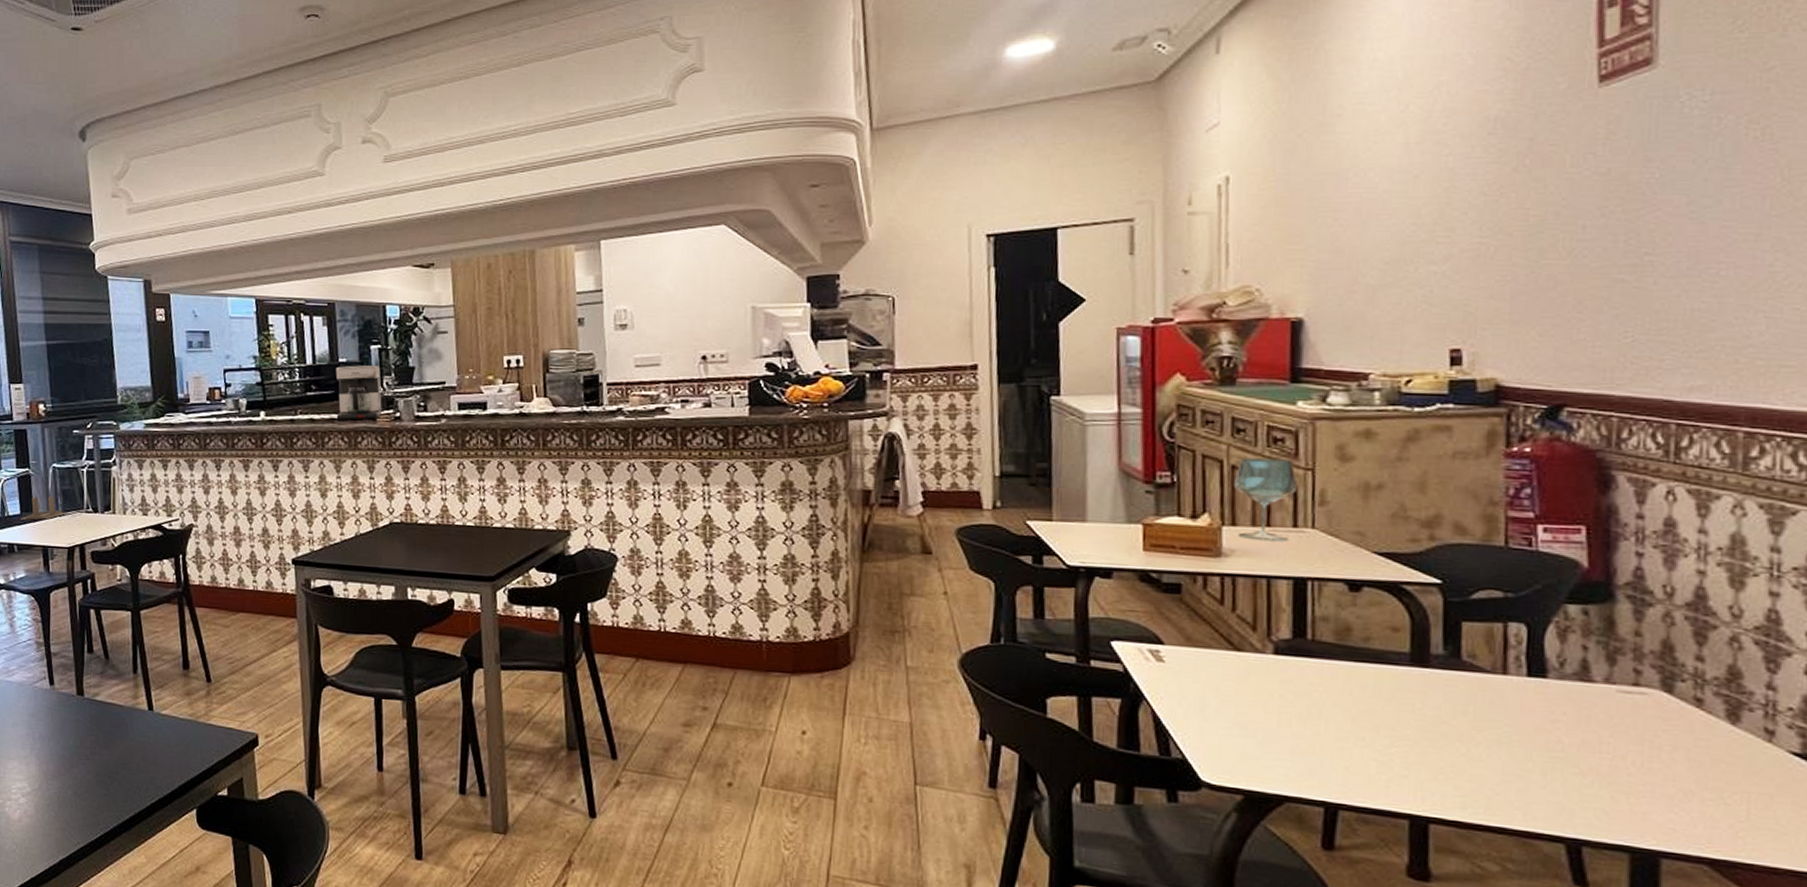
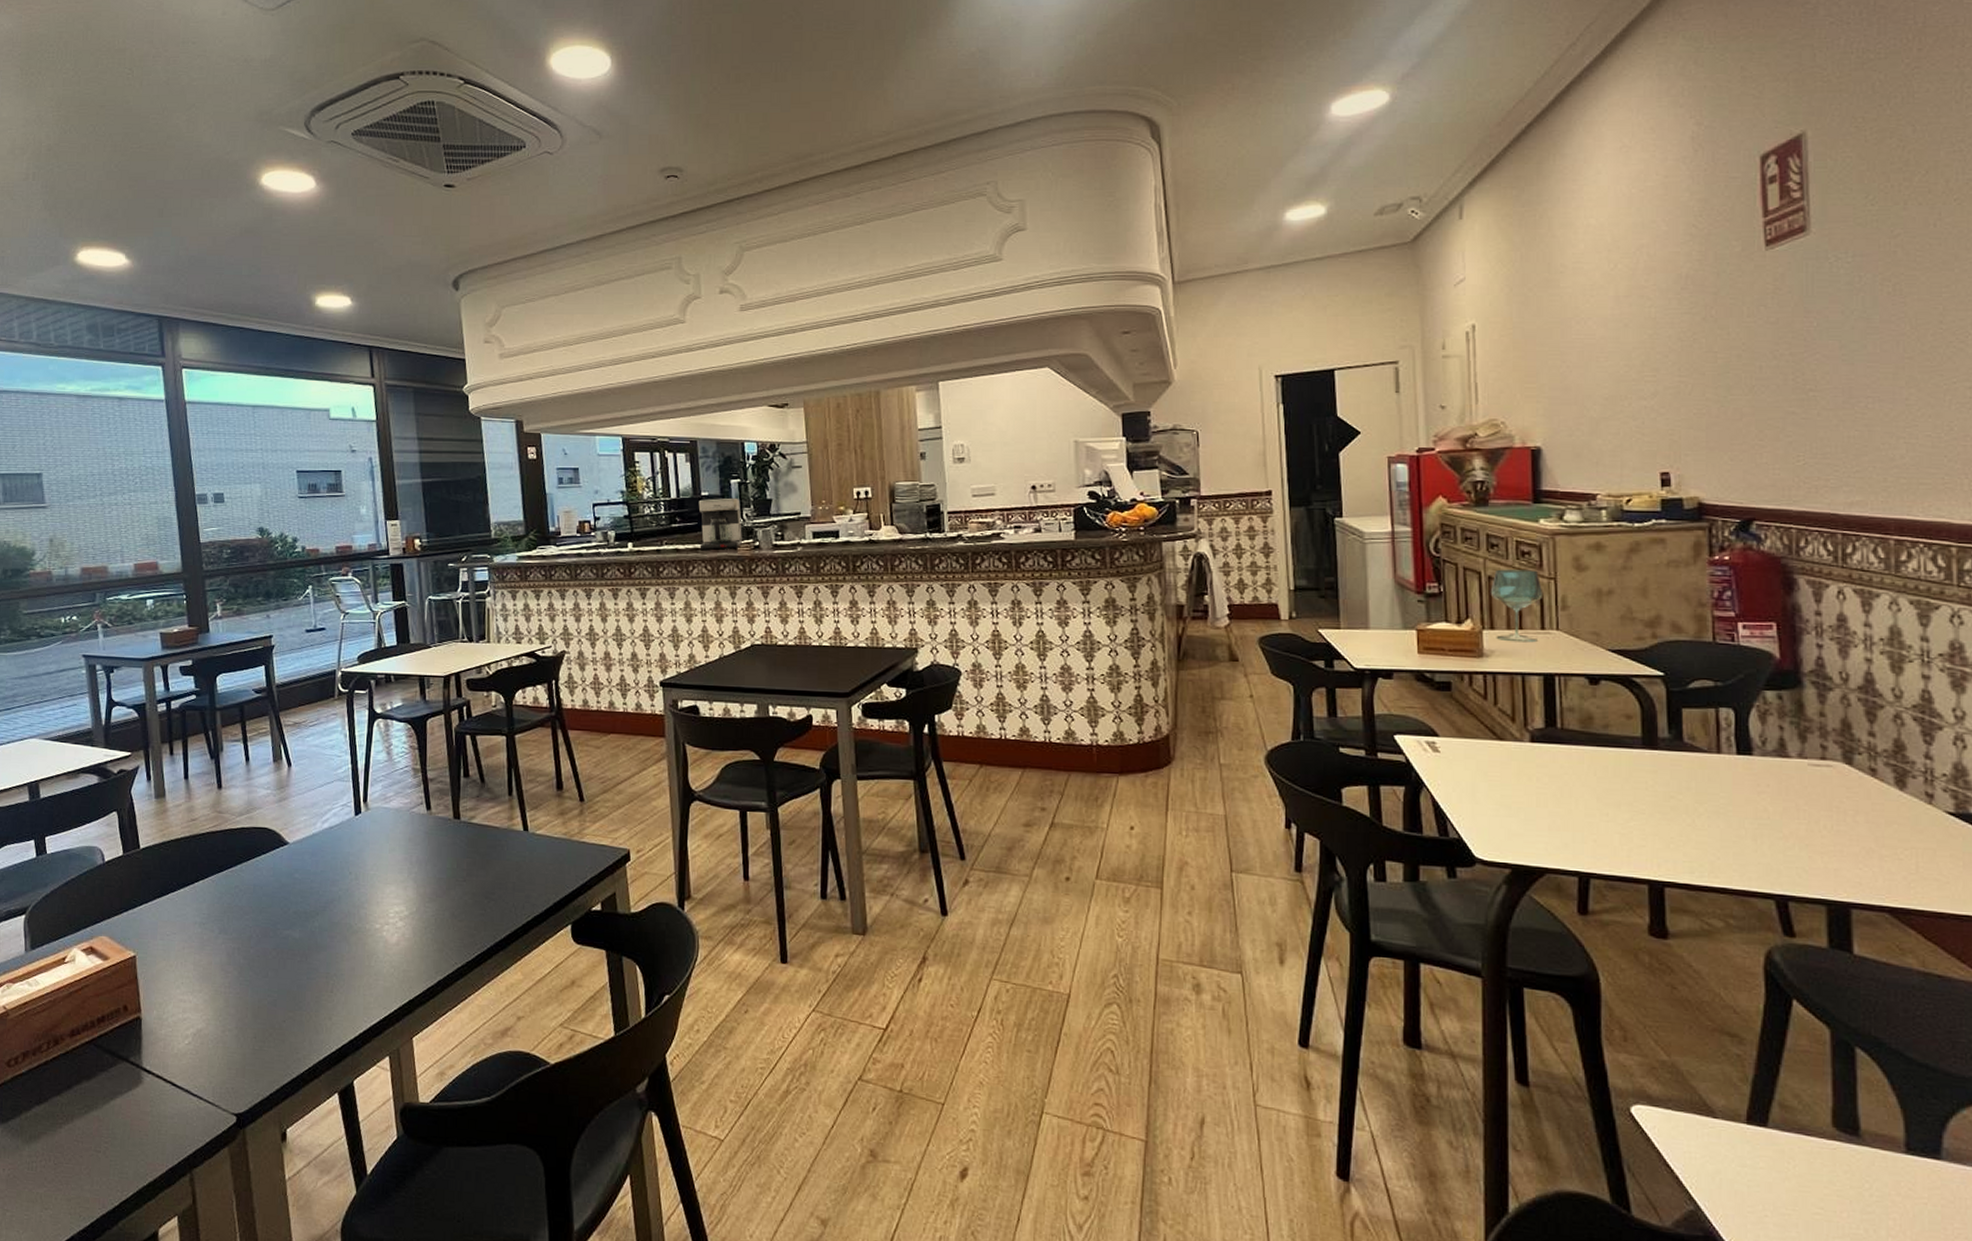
napkin holder: present [20,495,68,521] -> none [396,626,444,652]

